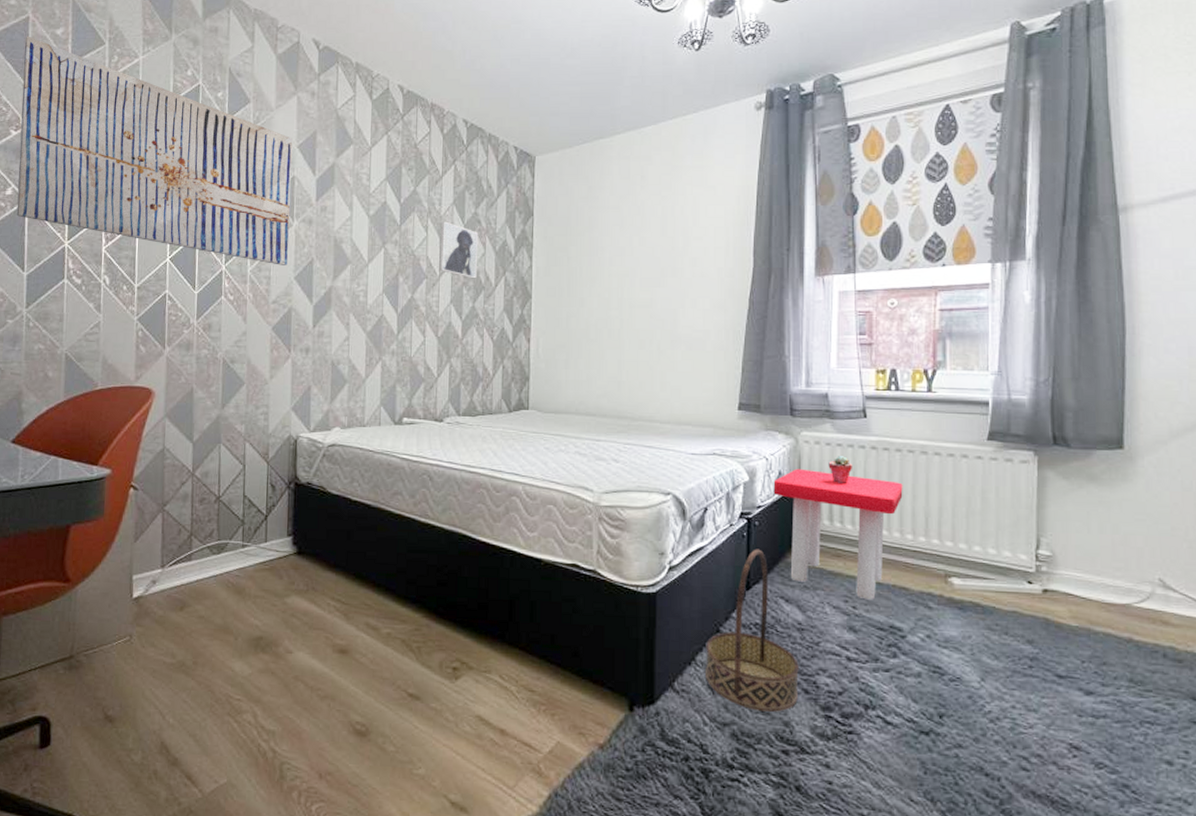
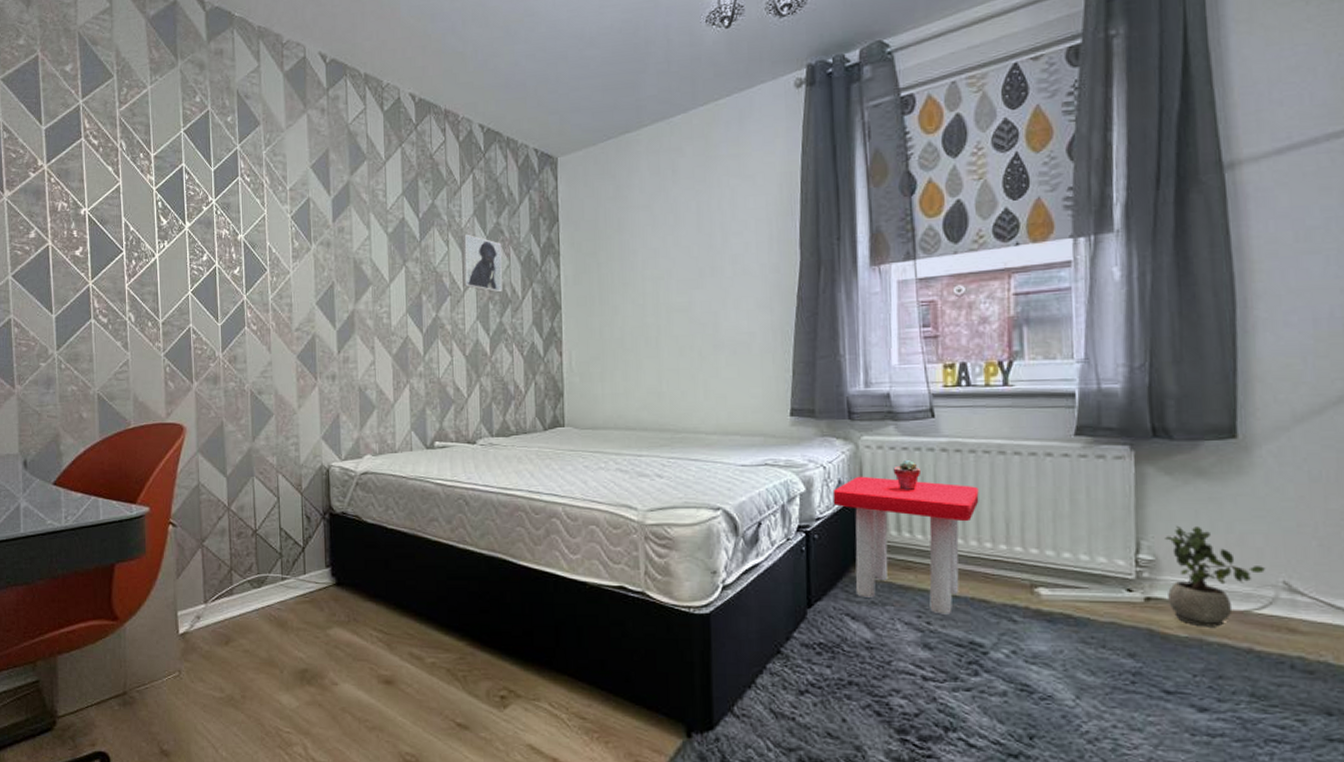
wall art: present [16,36,292,265] -> none [36,75,308,292]
basket: present [704,549,799,712] -> none [766,564,869,736]
potted plant: none [1061,525,1145,618] -> present [1165,525,1266,627]

